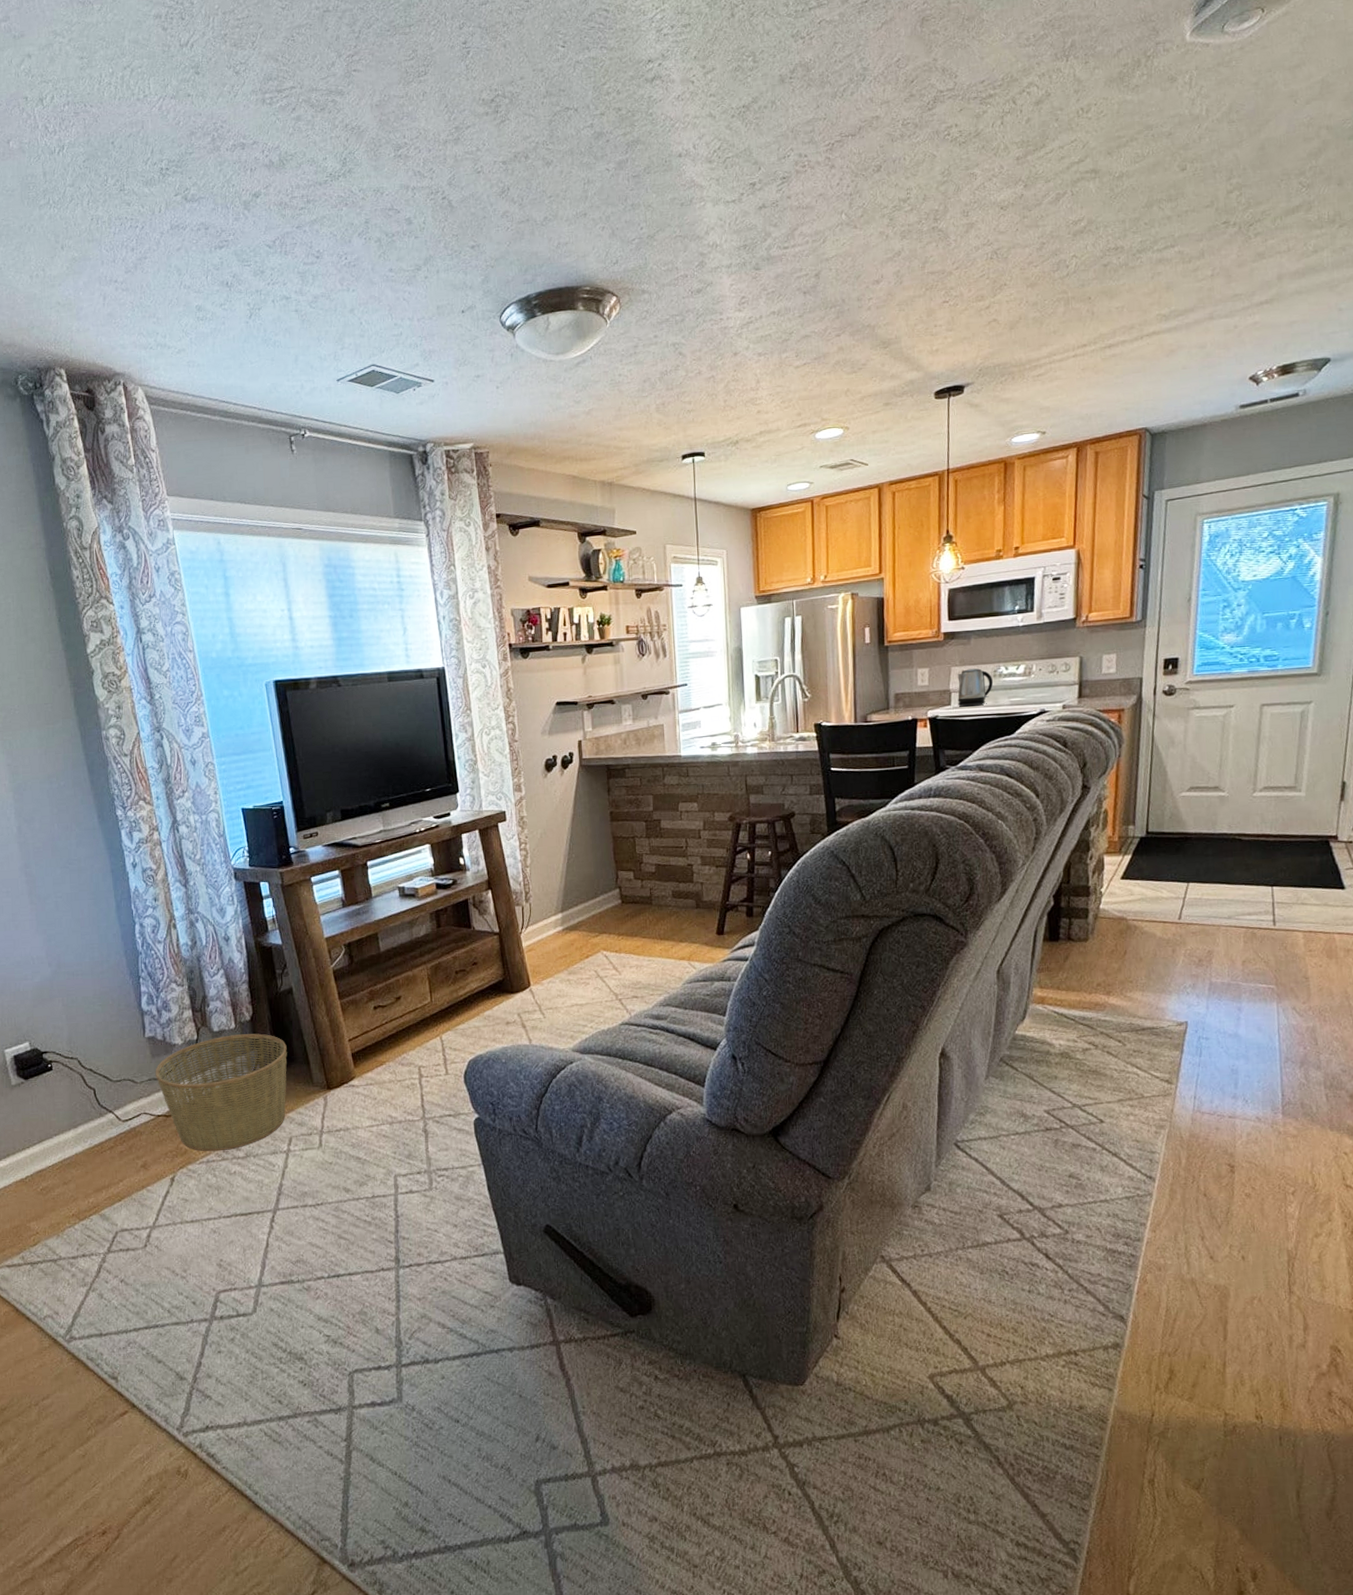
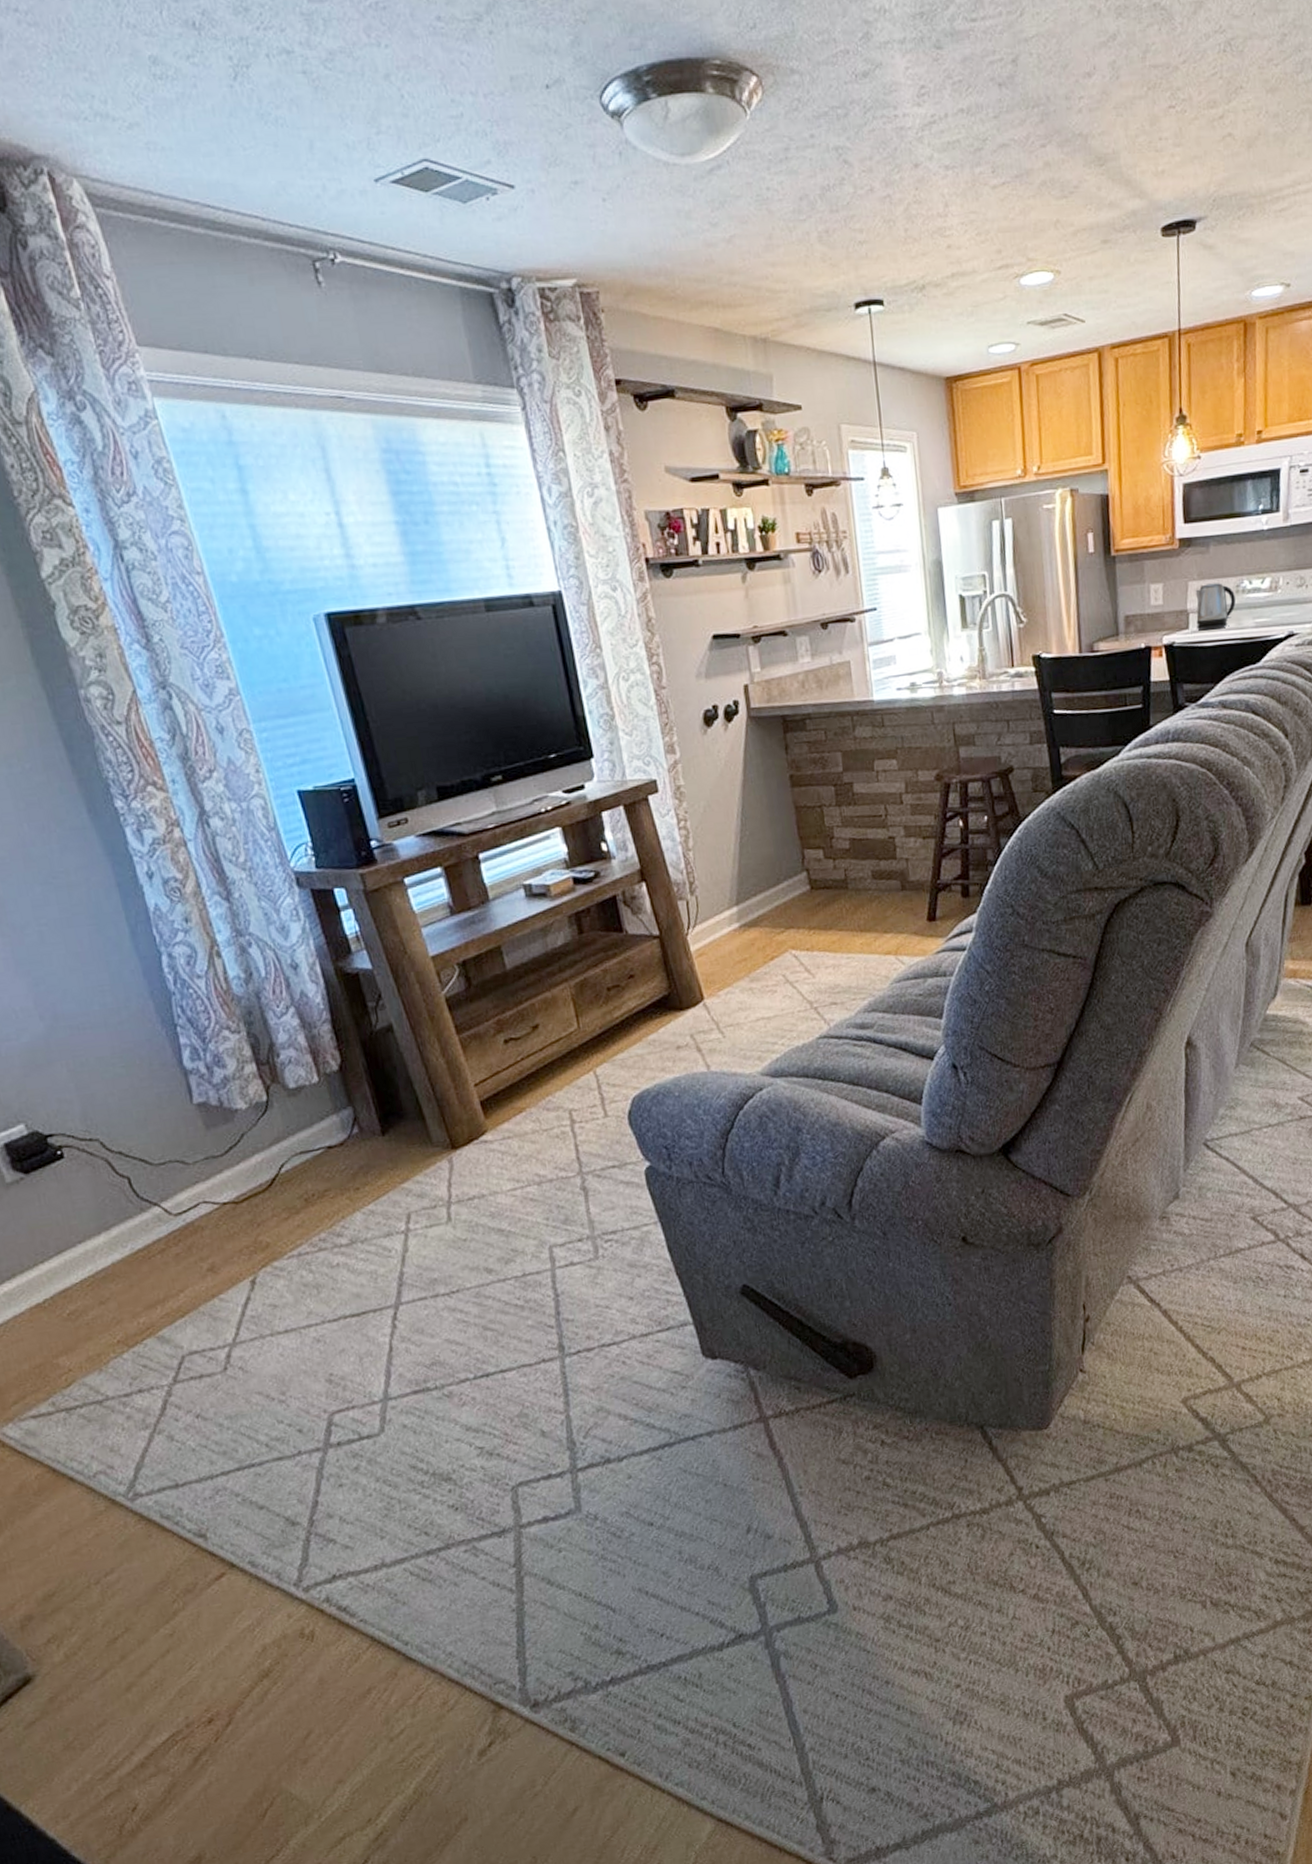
basket: present [155,1033,287,1151] -> none [212,1086,399,1243]

